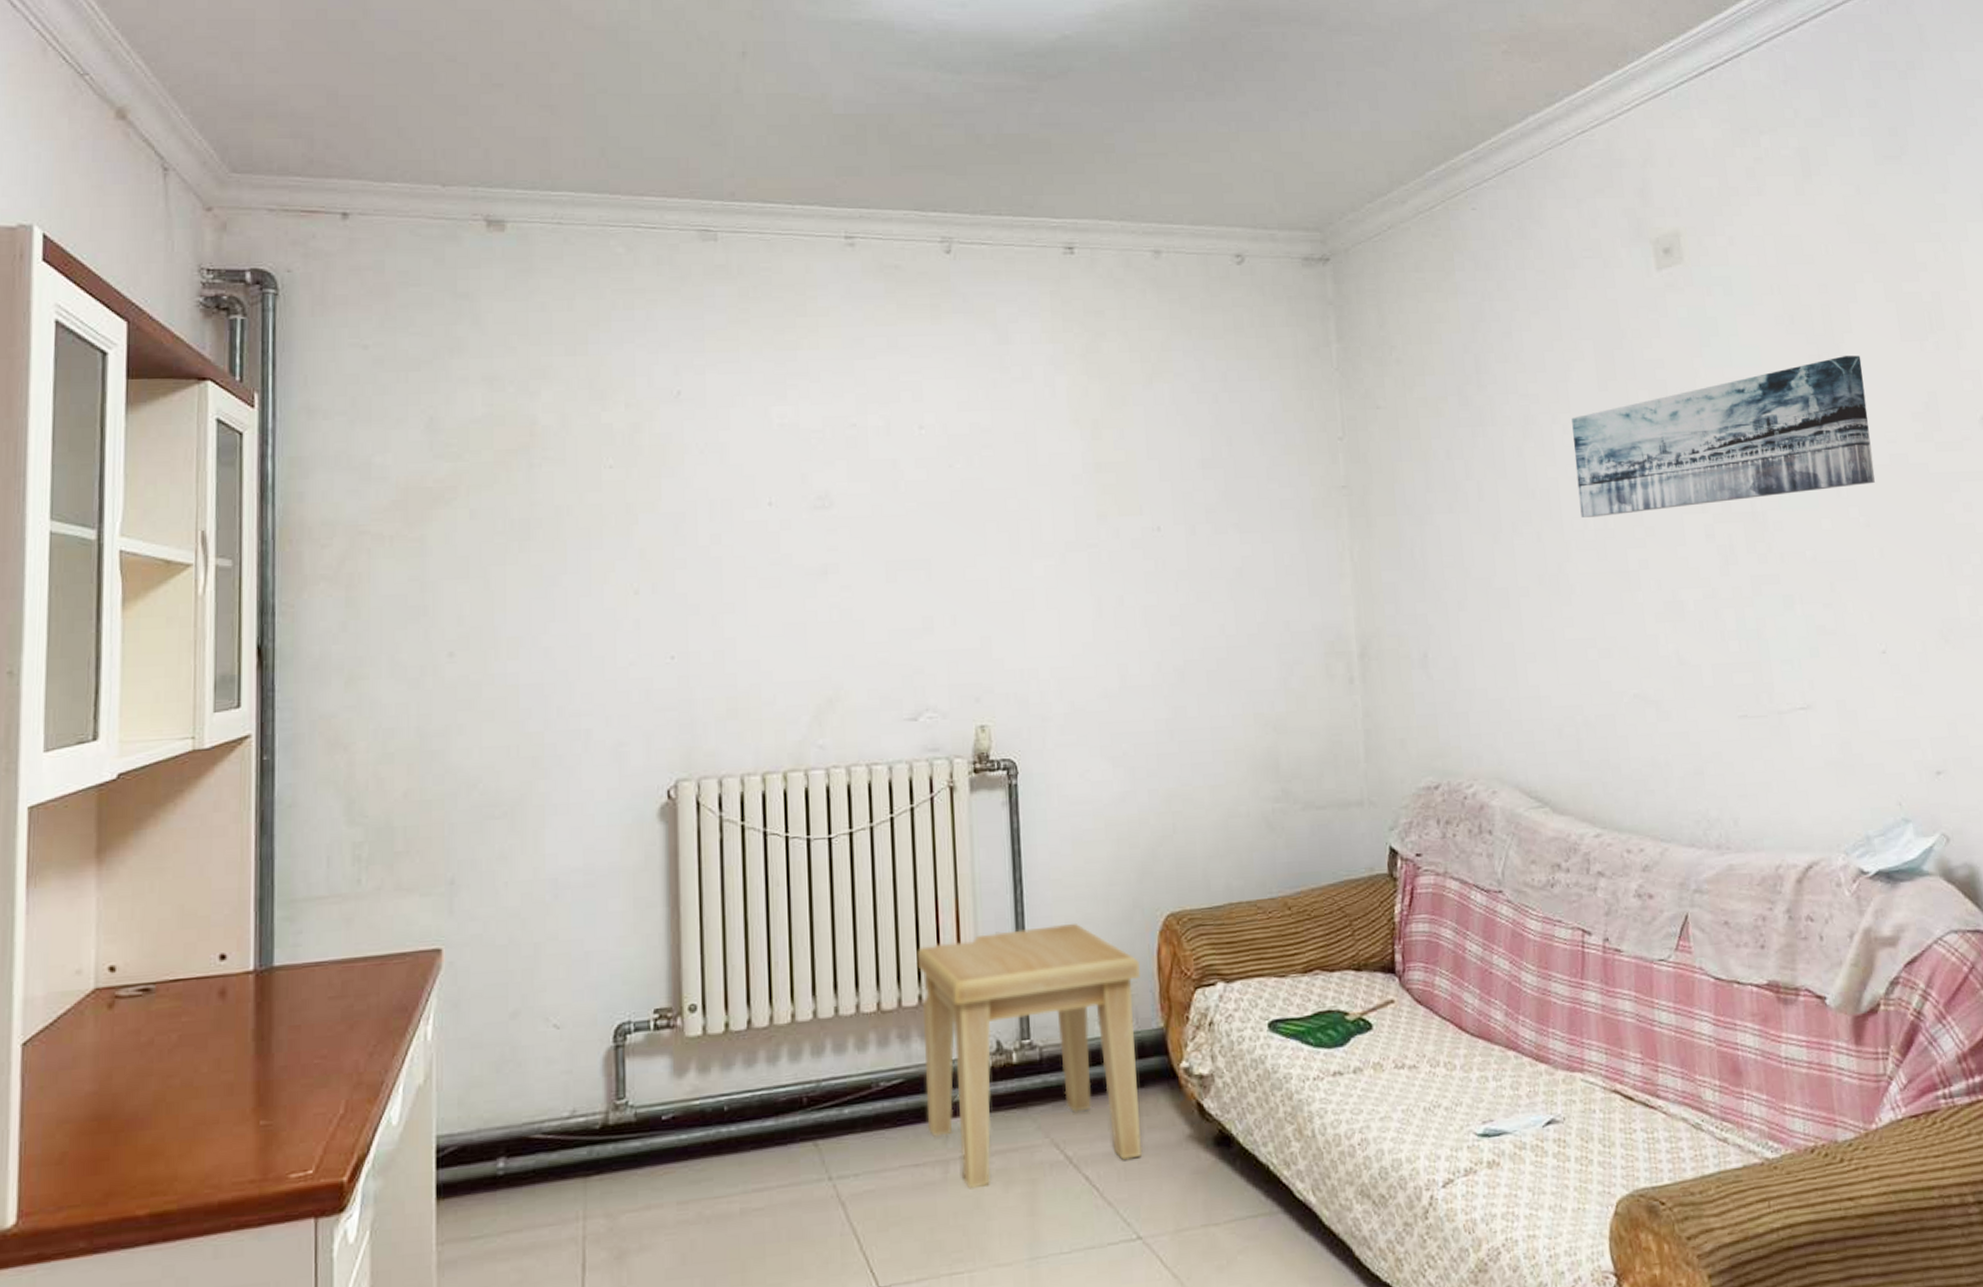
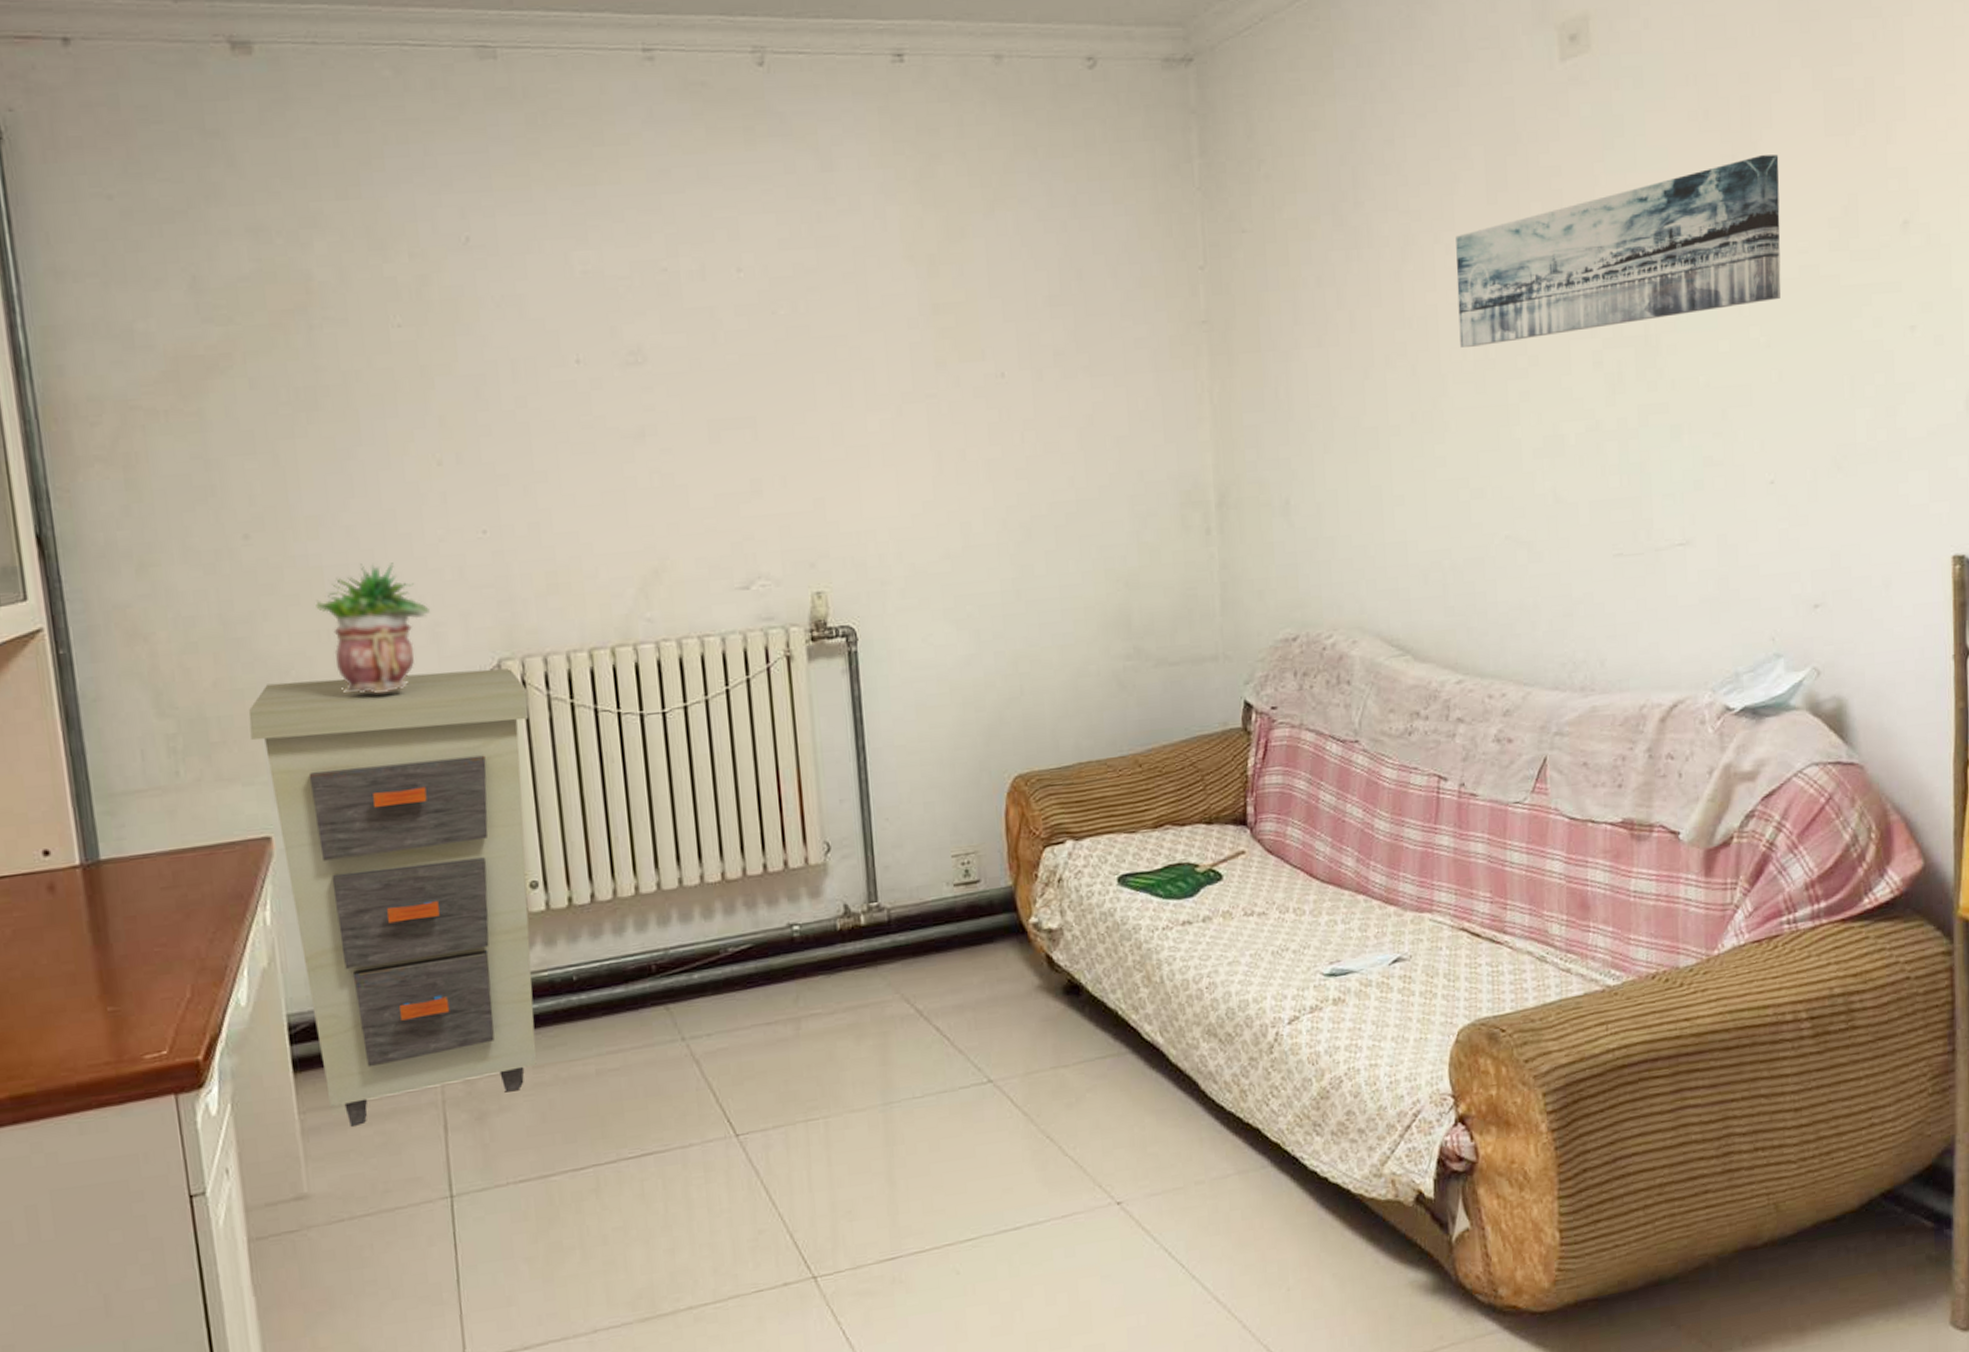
cabinet: none [434,789,702,1261] -> present [248,668,537,1127]
potted plant: none [509,684,615,809] -> present [316,562,430,694]
side table: present [917,924,1143,1189] -> none [759,789,993,1044]

